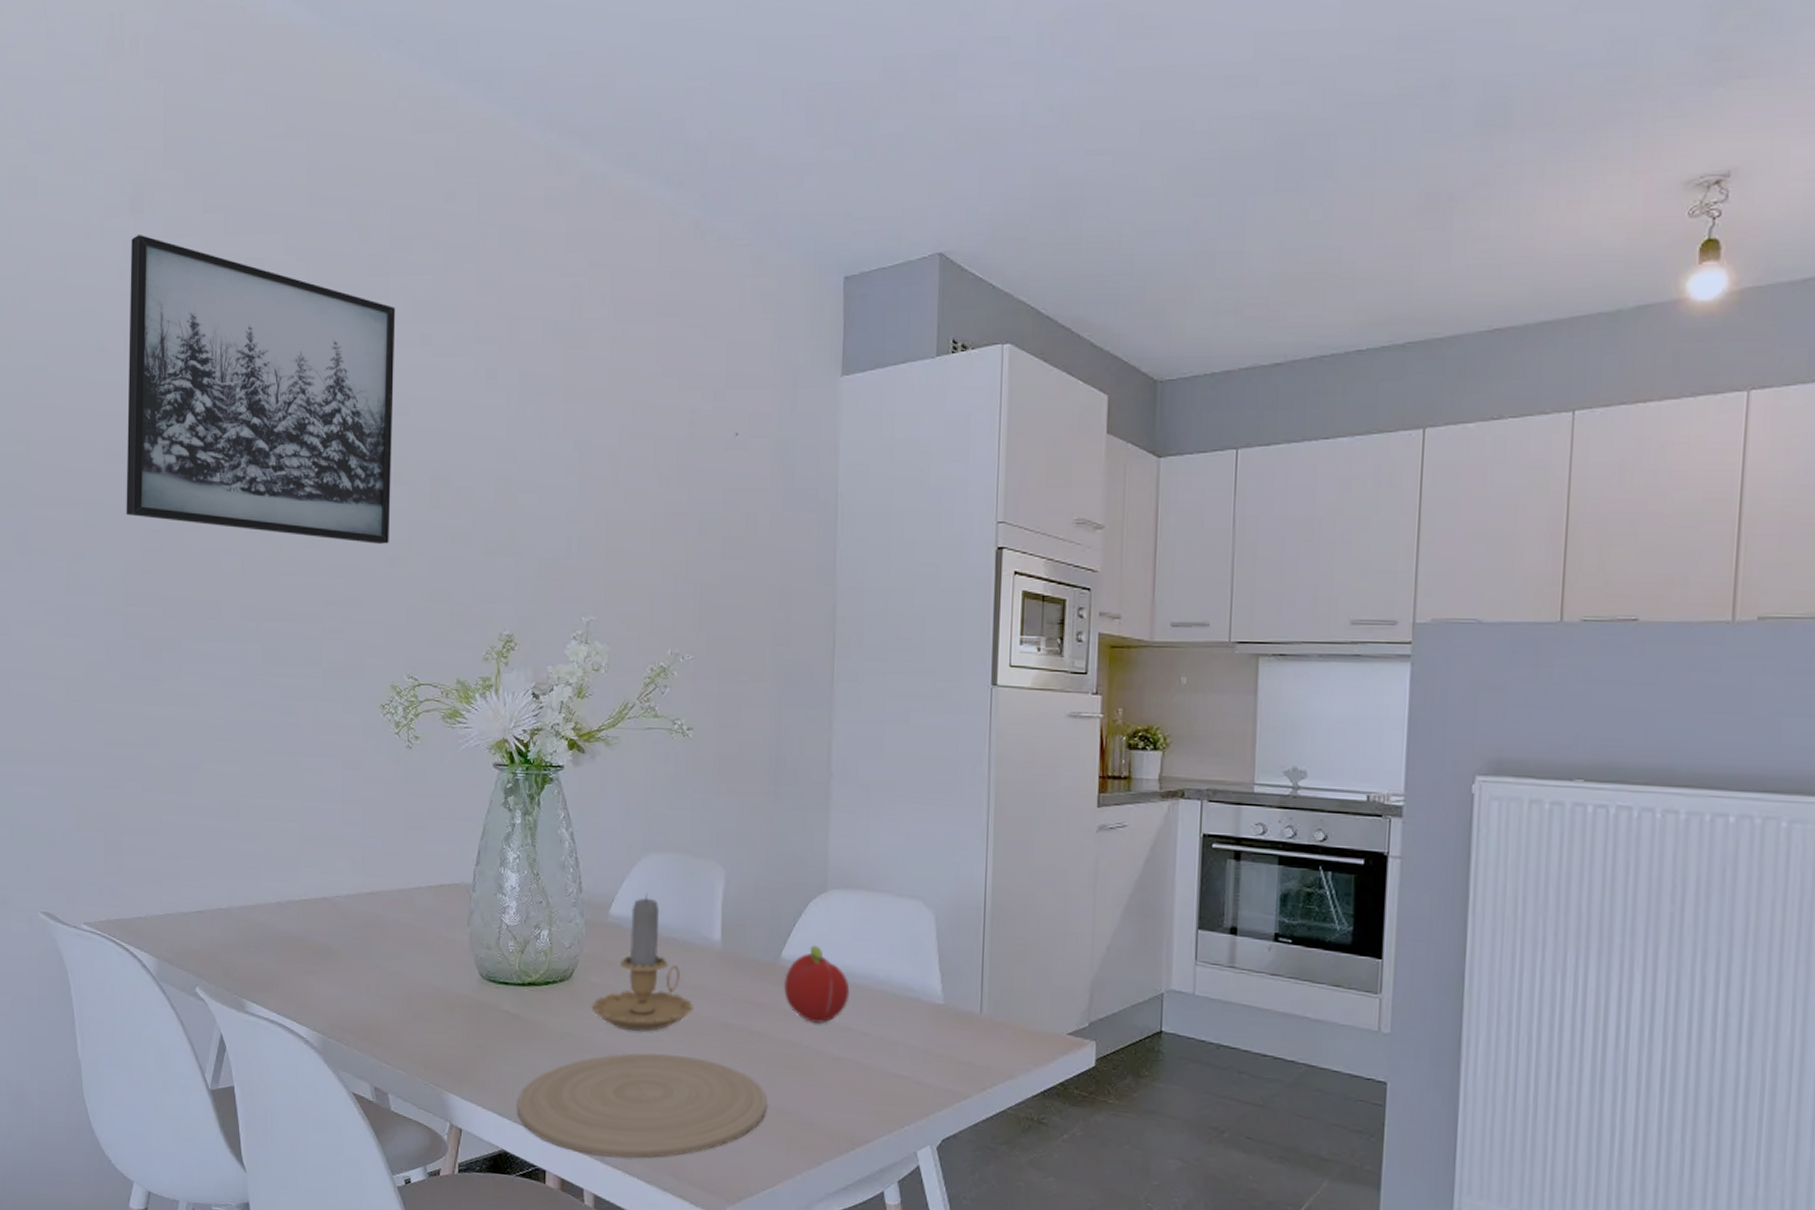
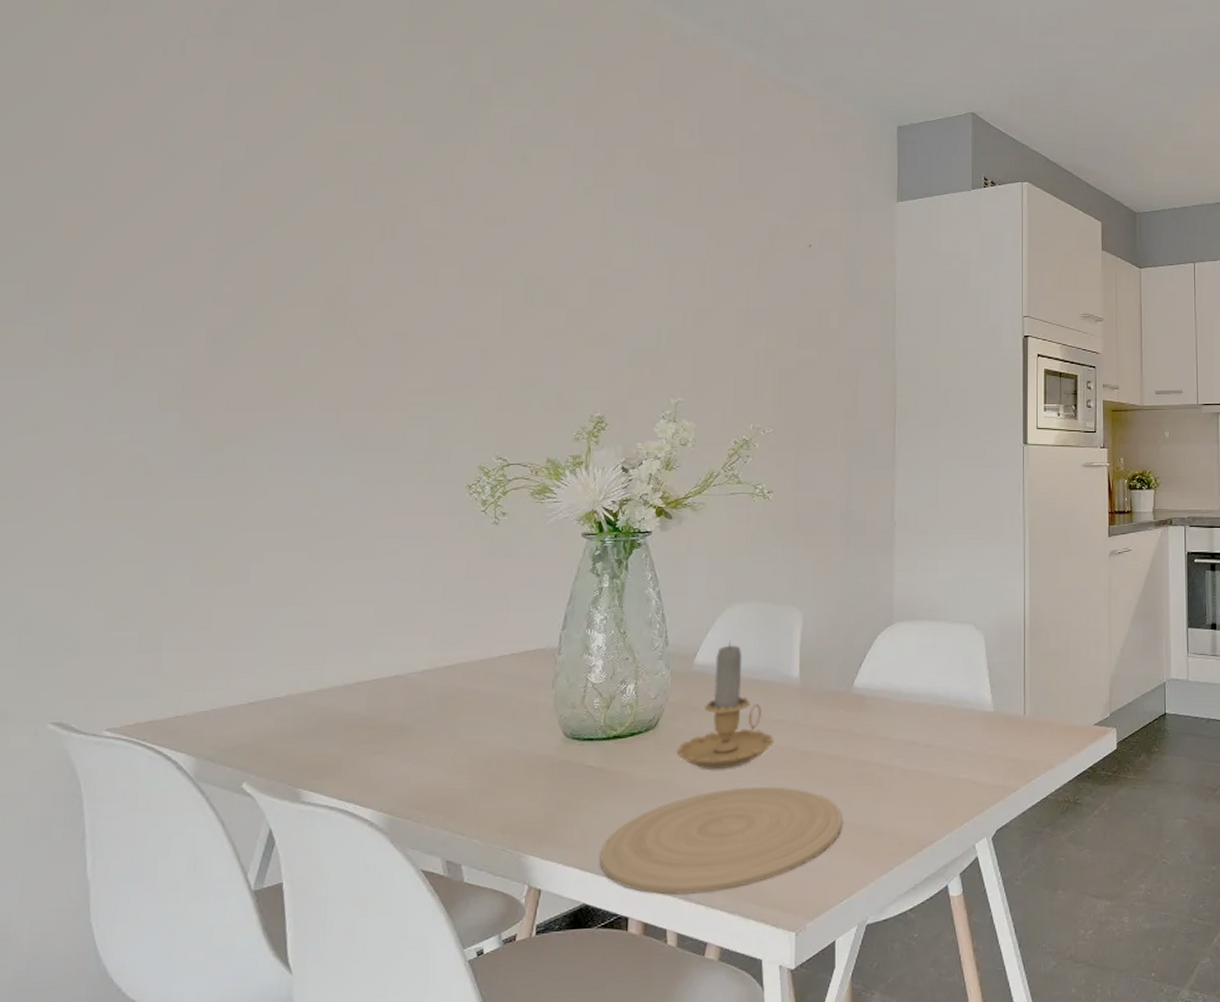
wall art: present [126,235,396,544] -> none [191,54,496,338]
fruit: present [784,945,850,1023] -> none [857,672,914,741]

